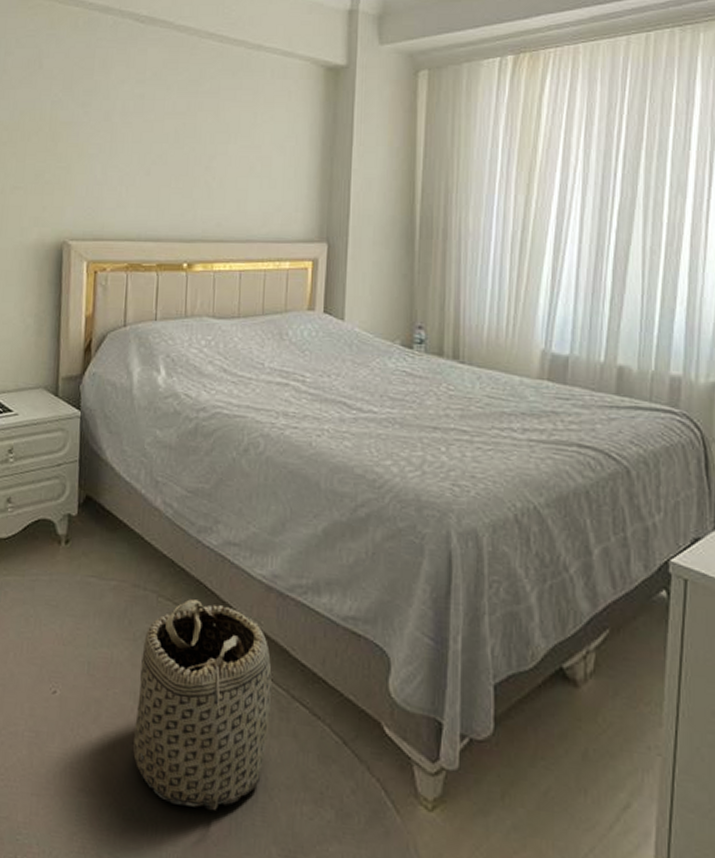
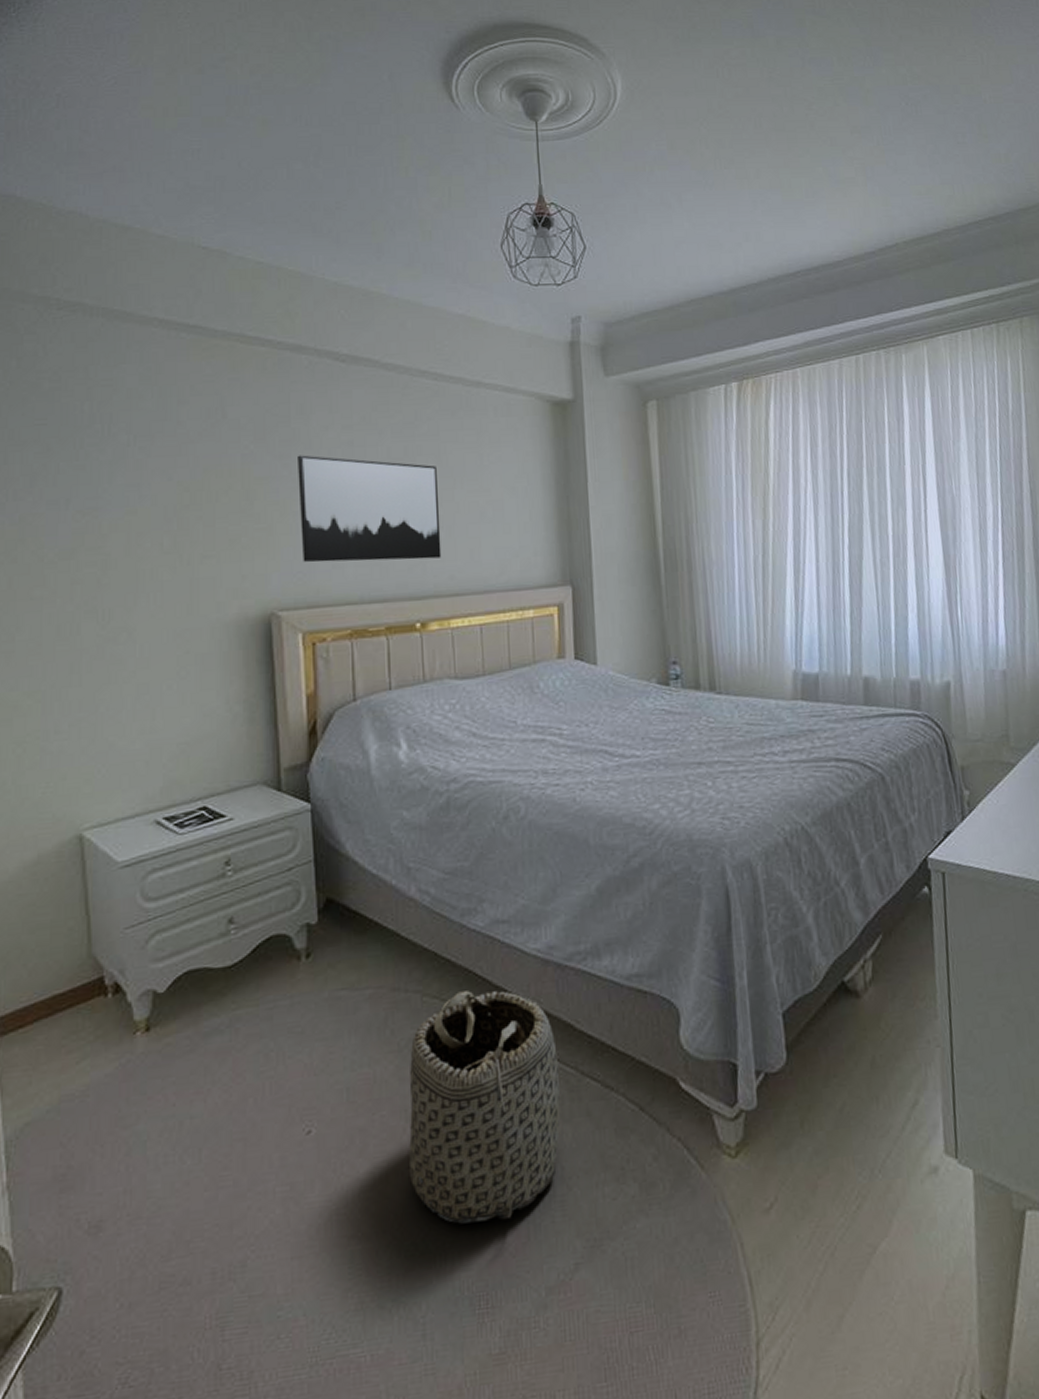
wall art: none [93,104,214,206] -> present [298,455,442,563]

